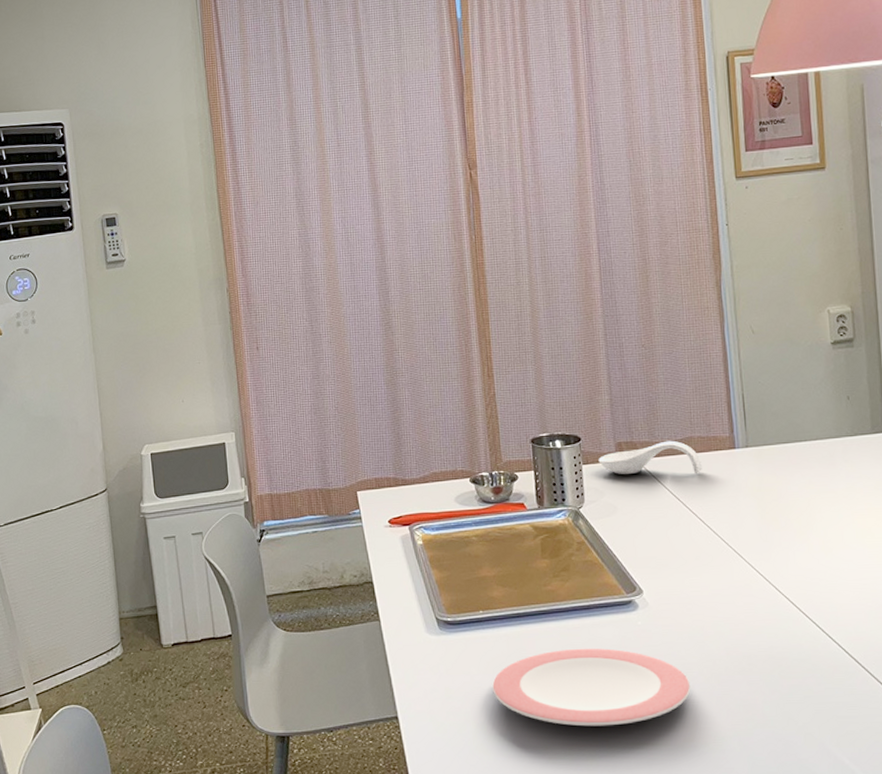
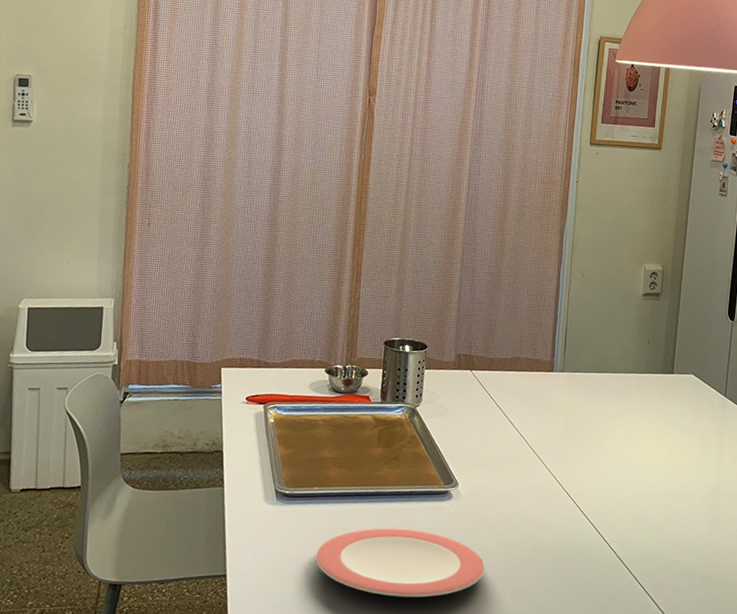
spoon rest: present [598,440,702,474] -> none [439,358,524,390]

